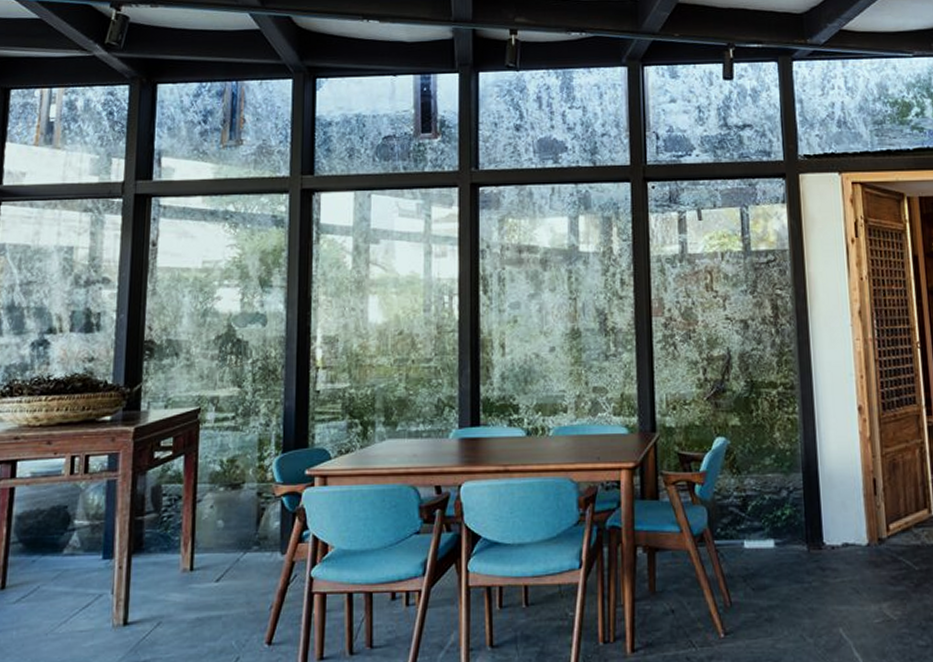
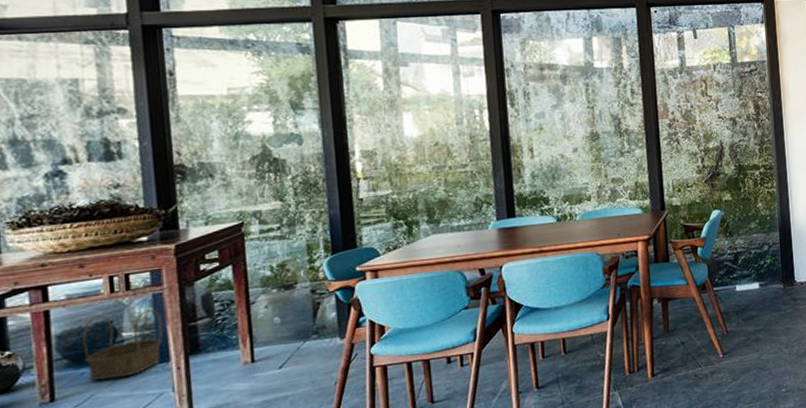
basket: none [37,497,112,571] -> present [81,309,163,381]

